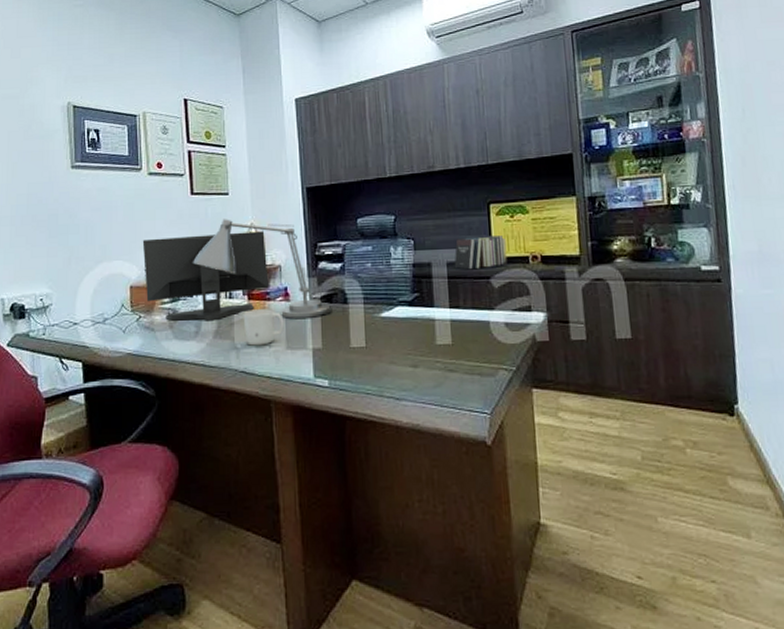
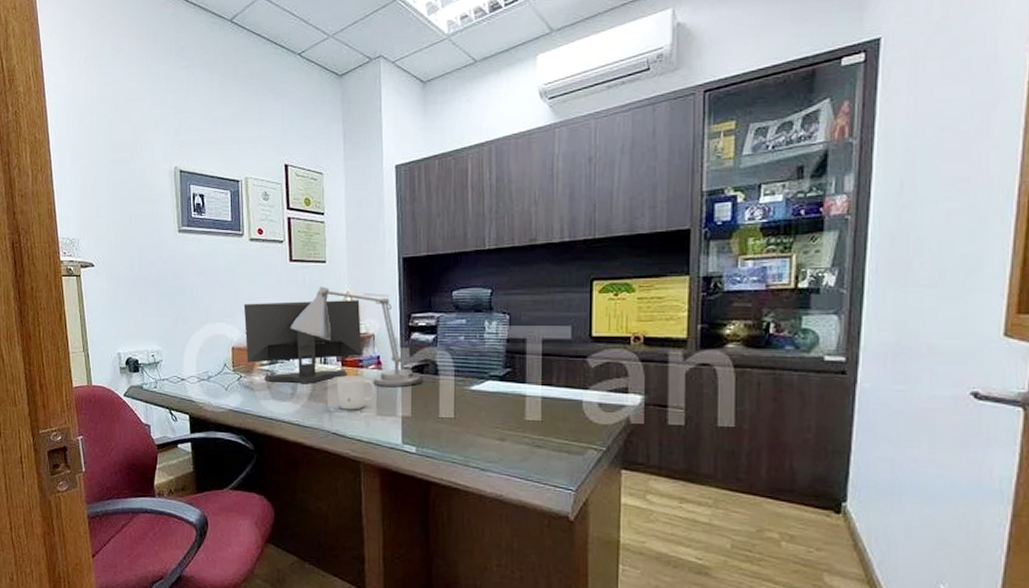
books: present [454,236,508,270] -> none [550,314,607,348]

